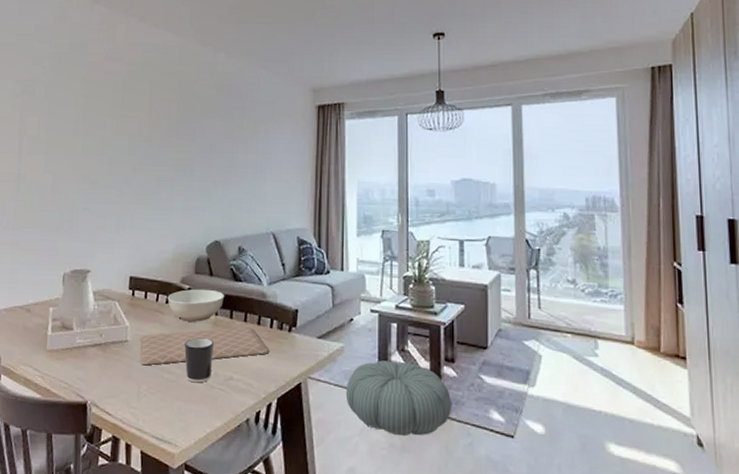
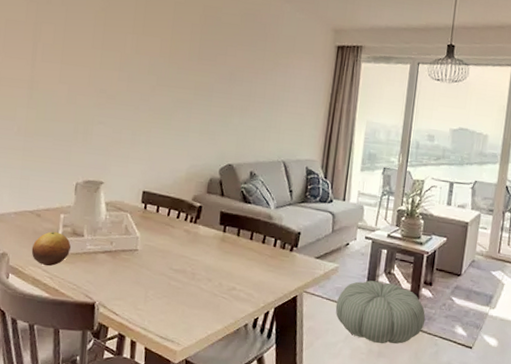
fruit: none [22,327,61,365] -> present [31,231,72,266]
placemat: present [140,327,269,366] -> none [148,244,271,274]
bowl: present [167,289,225,322] -> none [178,207,234,237]
mug: present [184,337,215,383] -> none [191,251,221,291]

